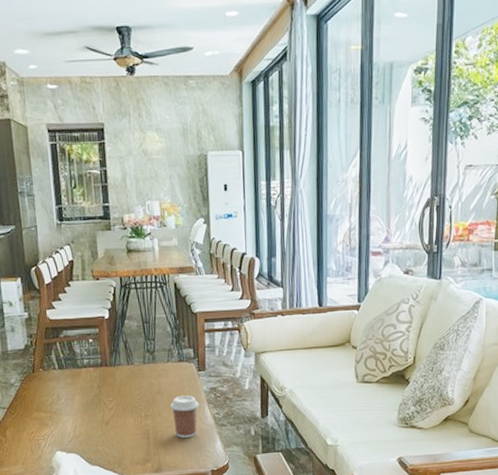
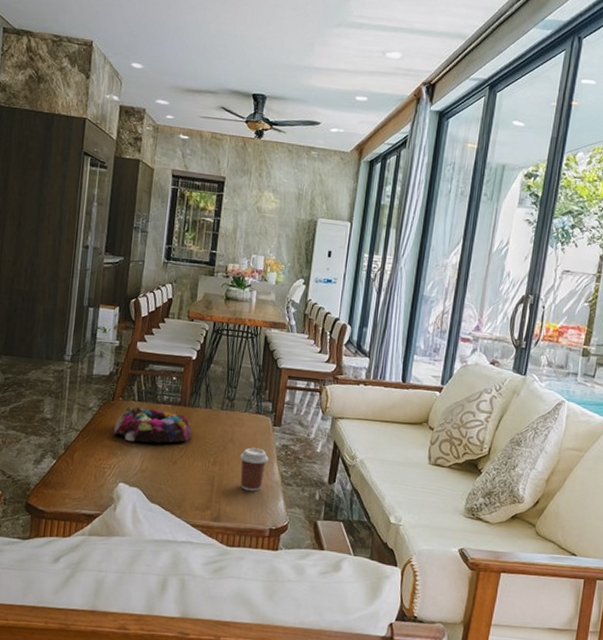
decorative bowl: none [40,374,119,411] -> present [113,406,193,443]

